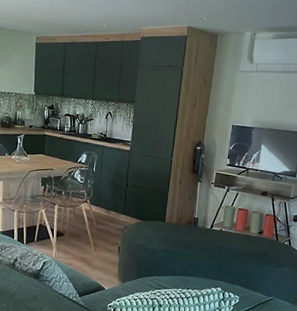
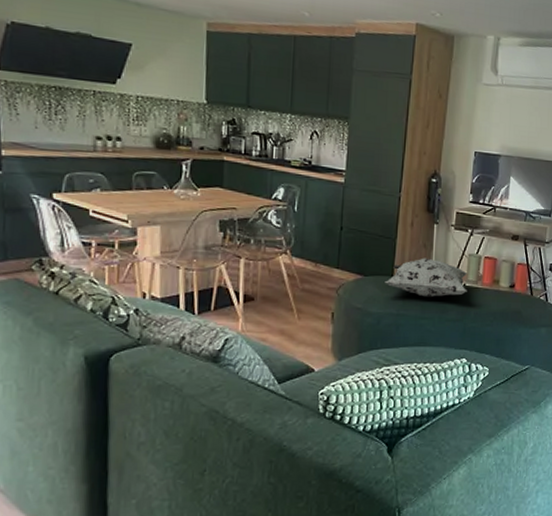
decorative pillow: none [158,208,224,239] -> present [385,258,468,298]

